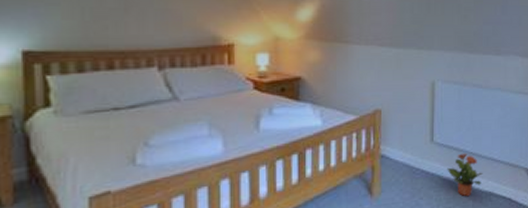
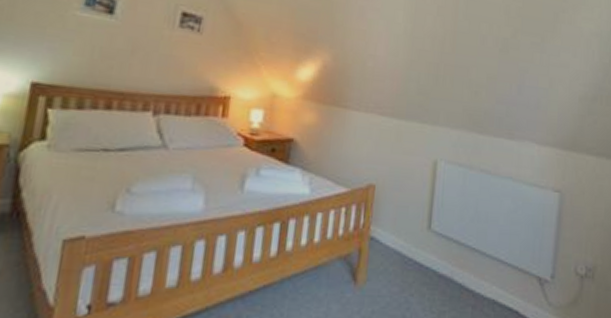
potted plant: present [447,152,483,197] -> none [444,247,486,302]

